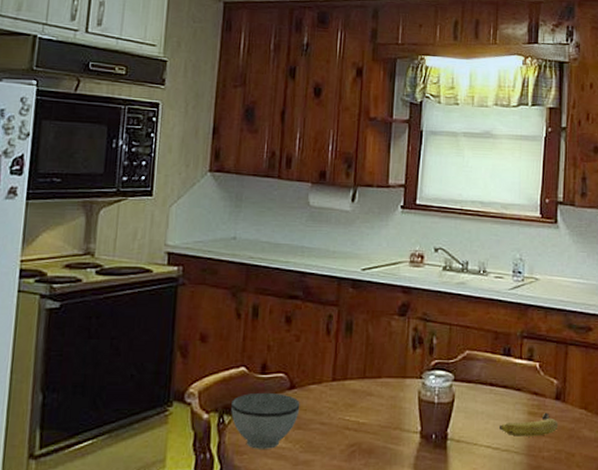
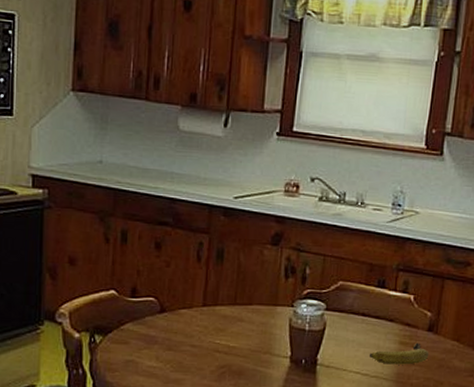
bowl: present [231,392,300,449] -> none [102,314,171,368]

